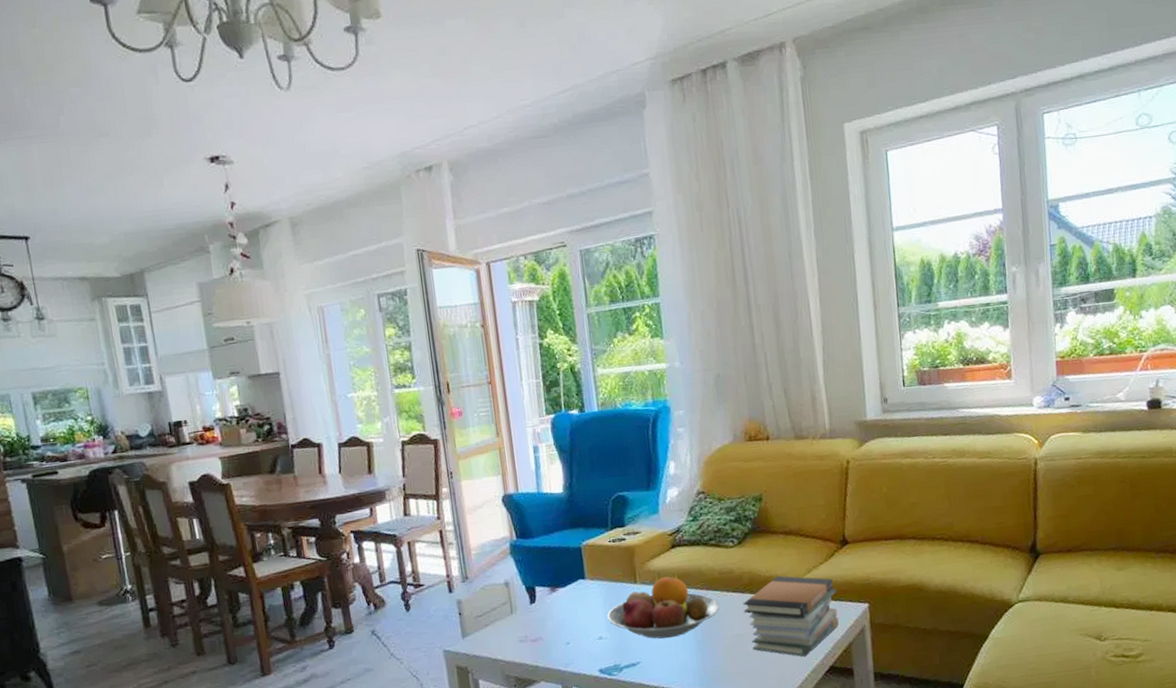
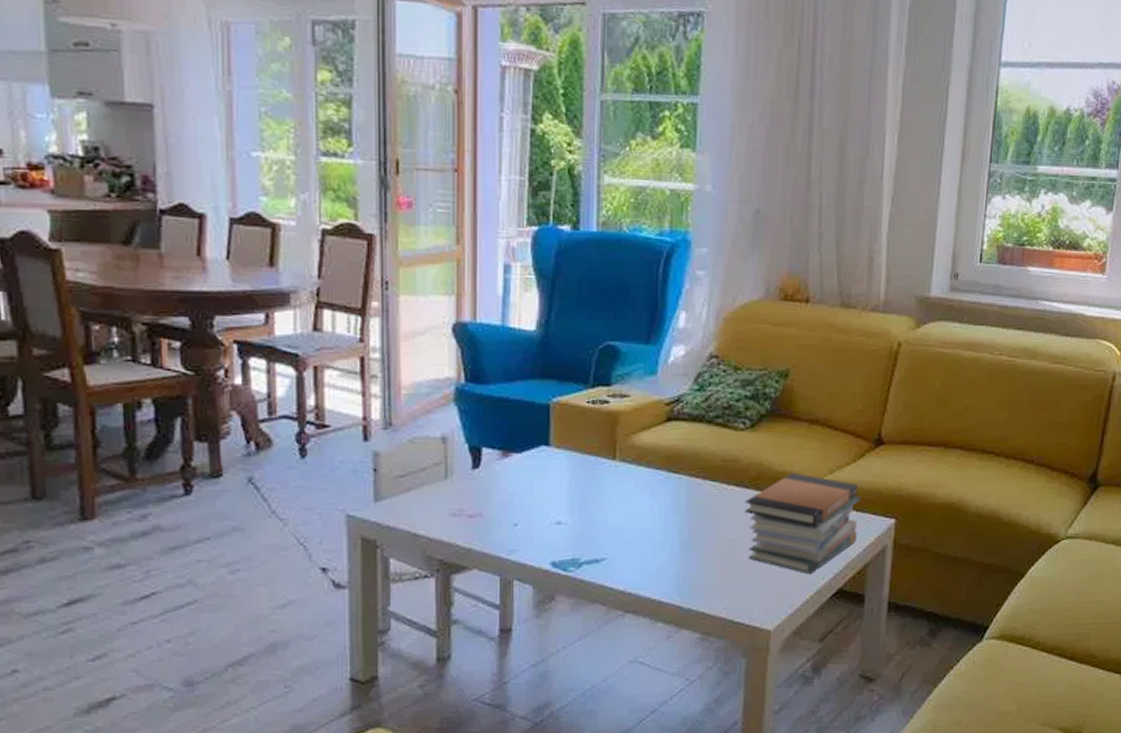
fruit bowl: present [607,573,720,639] -> none [572,450,716,534]

